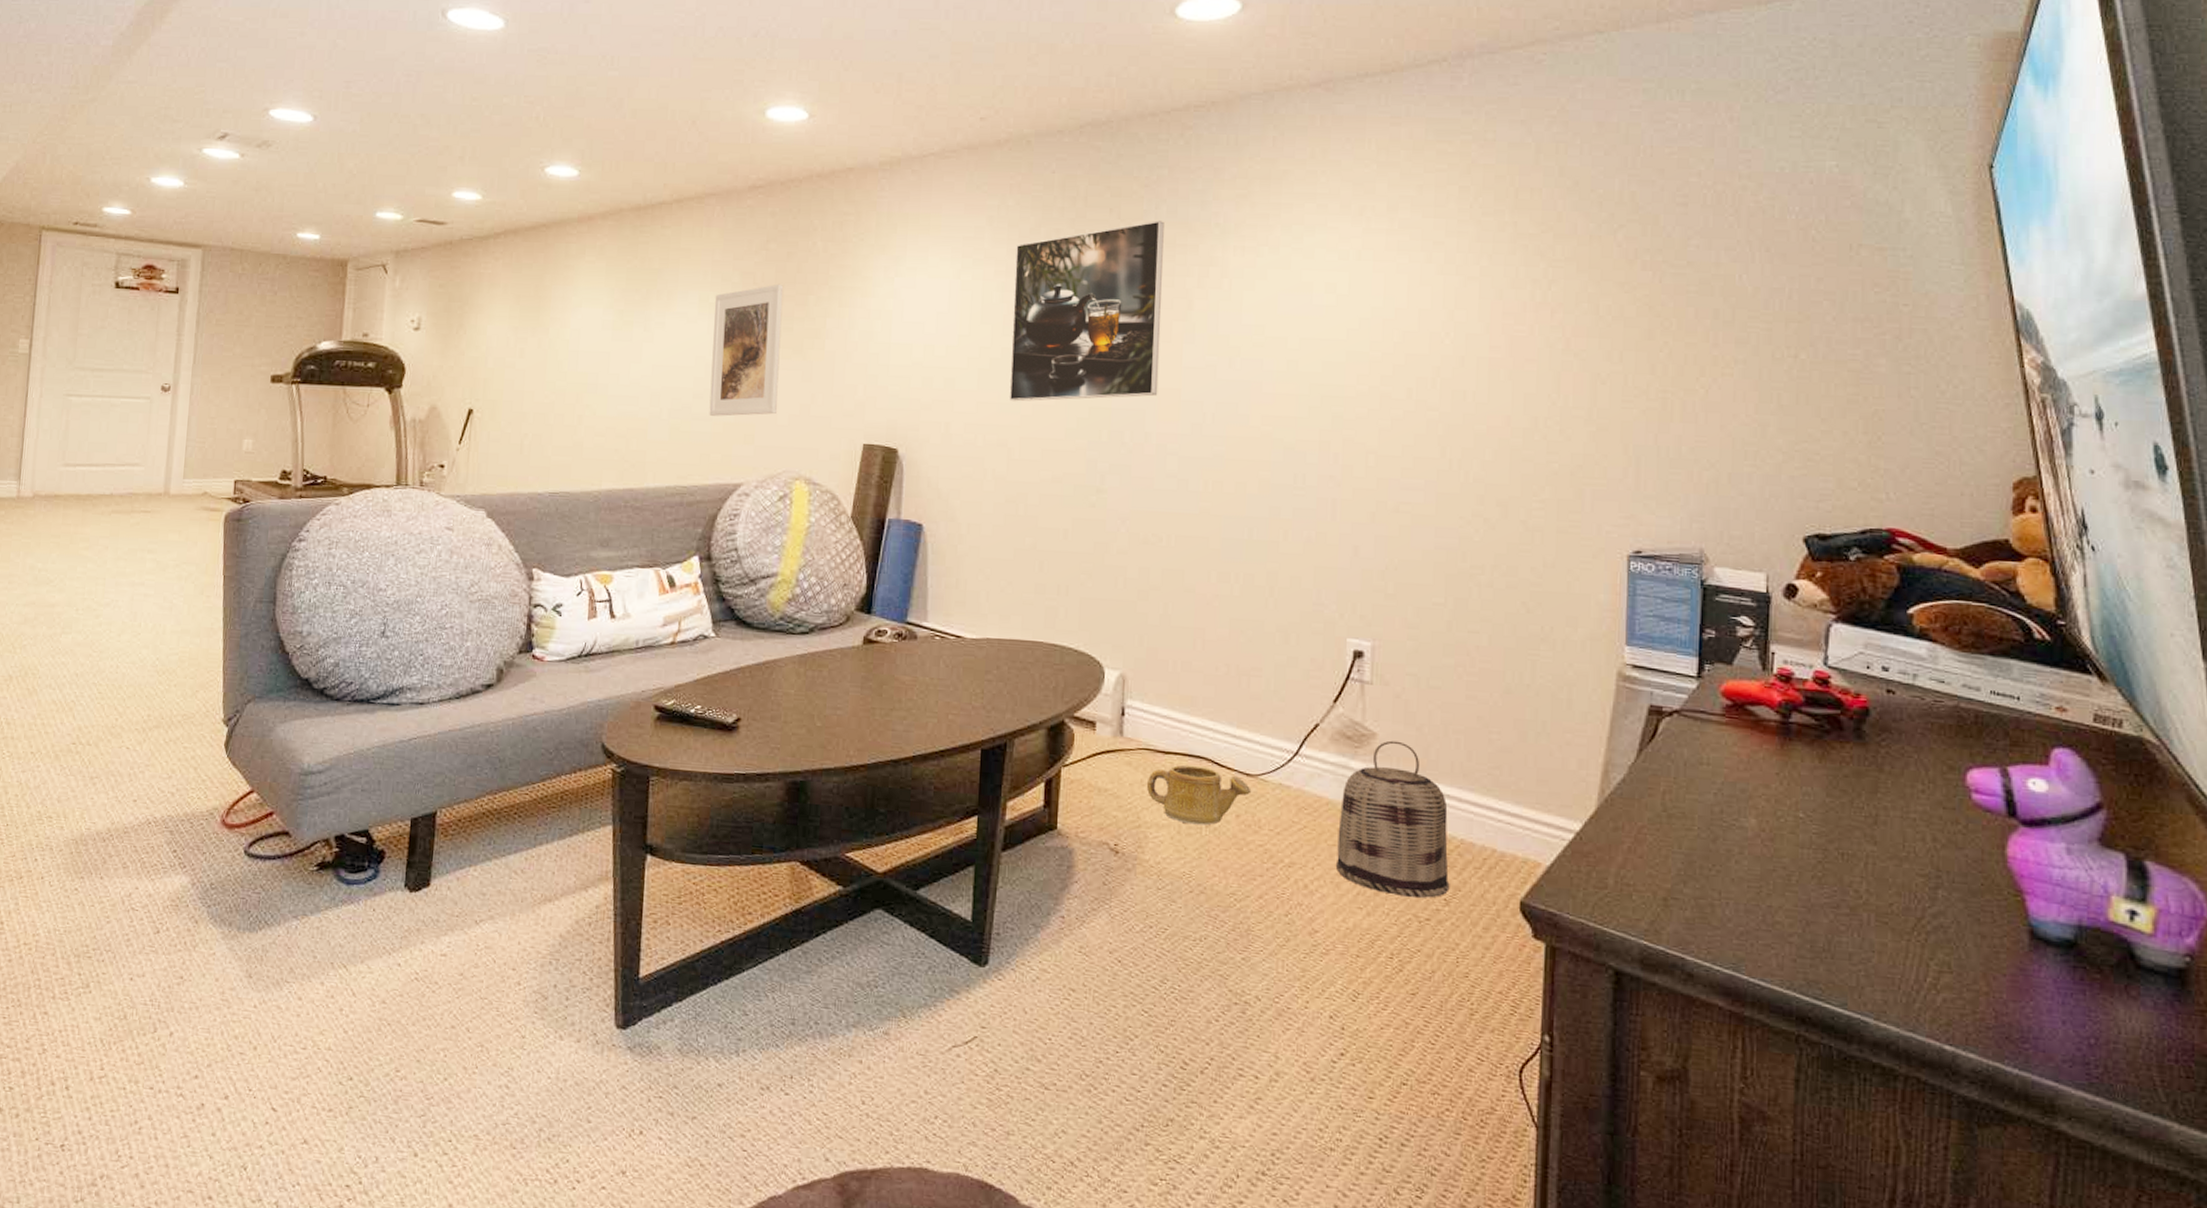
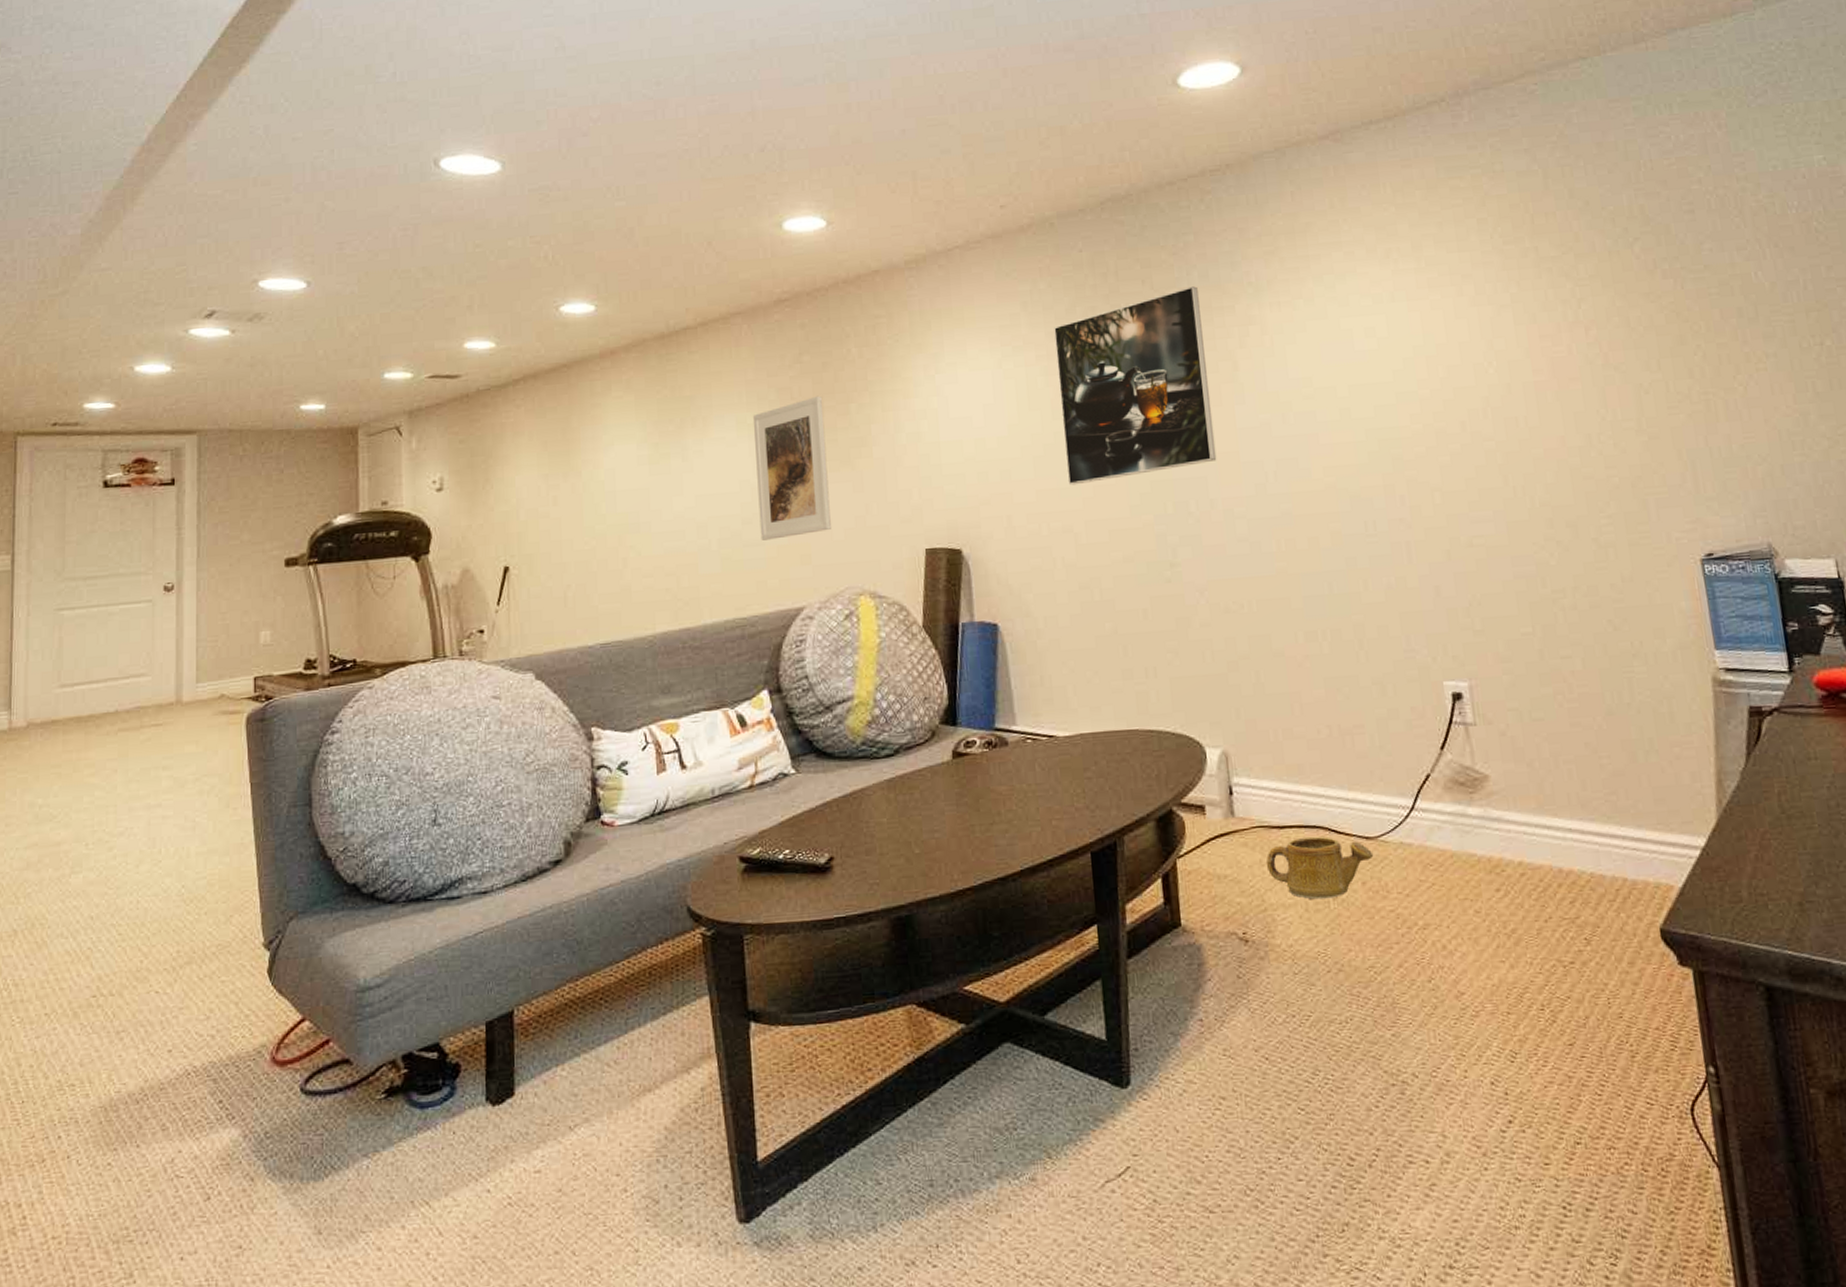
basket: present [1335,740,1450,898] -> none [1465,780,1588,943]

